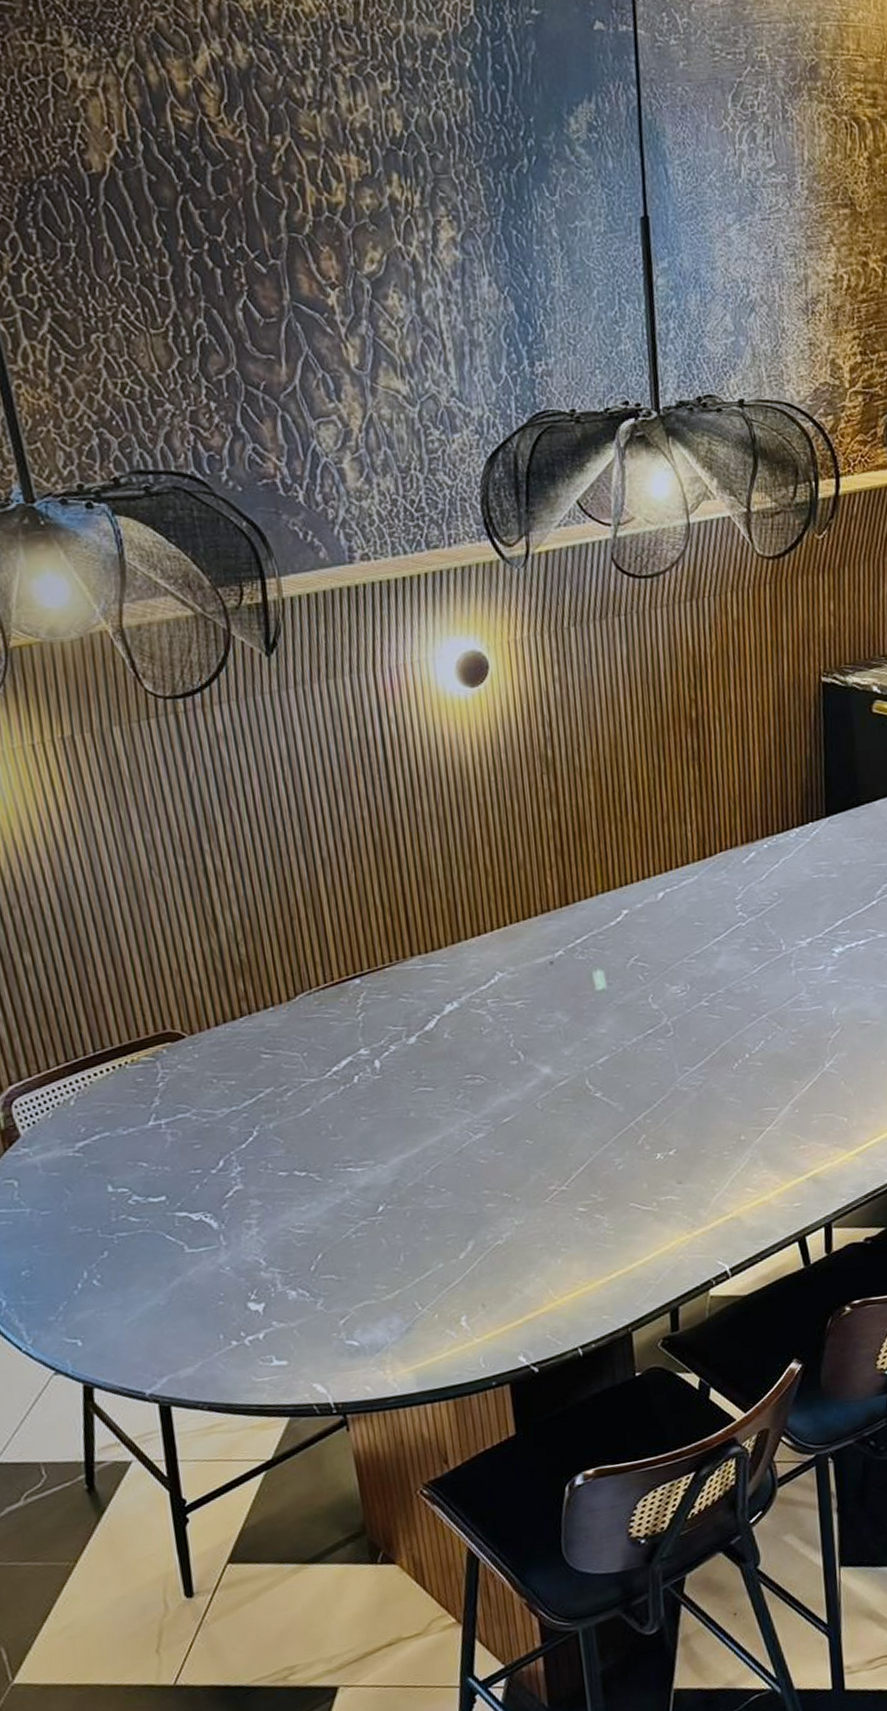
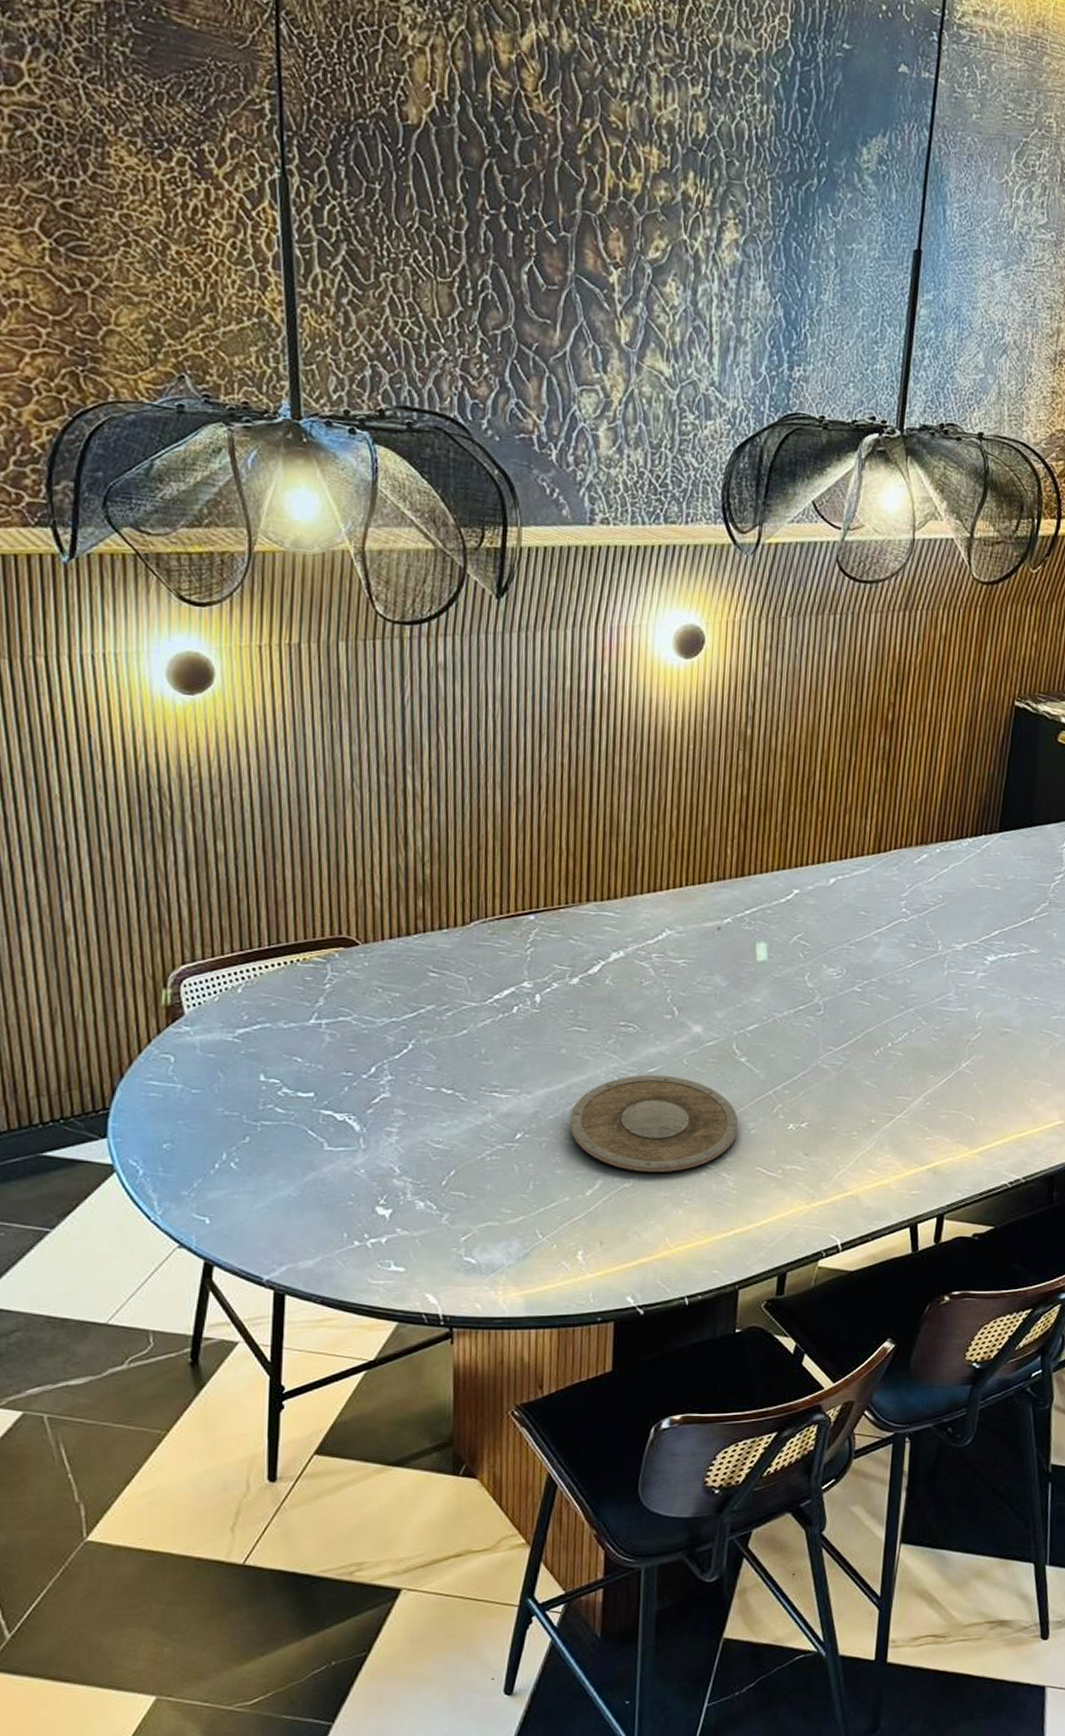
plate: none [430,1122,605,1227] -> present [569,1074,738,1172]

